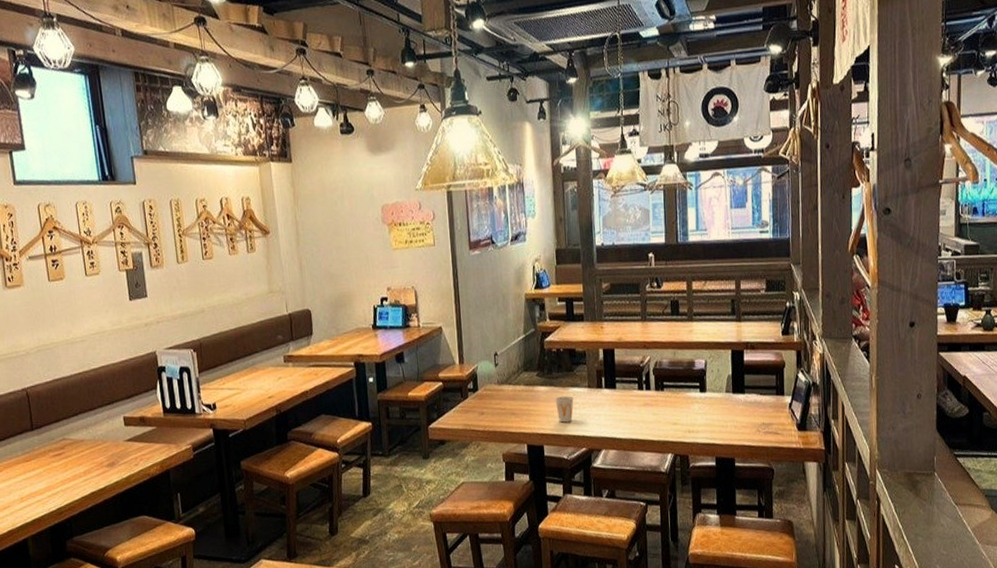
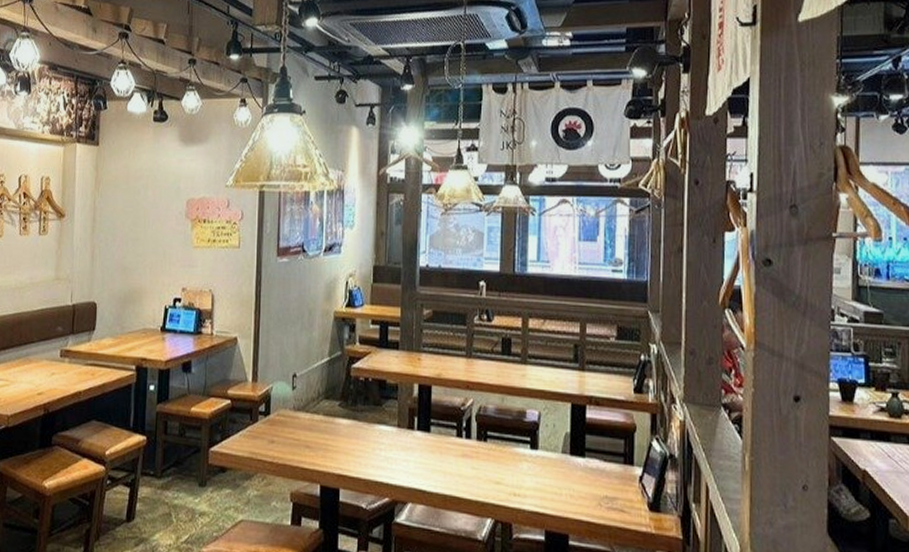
cup: present [555,396,574,423] -> none [358,433,380,465]

